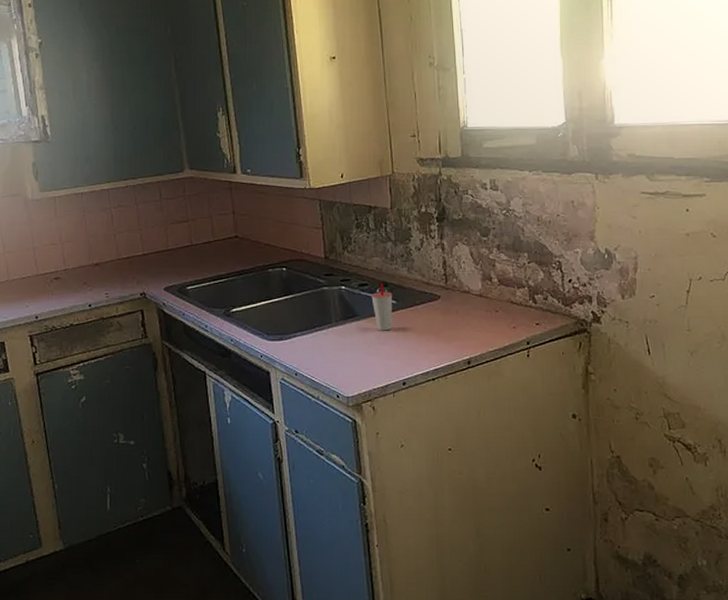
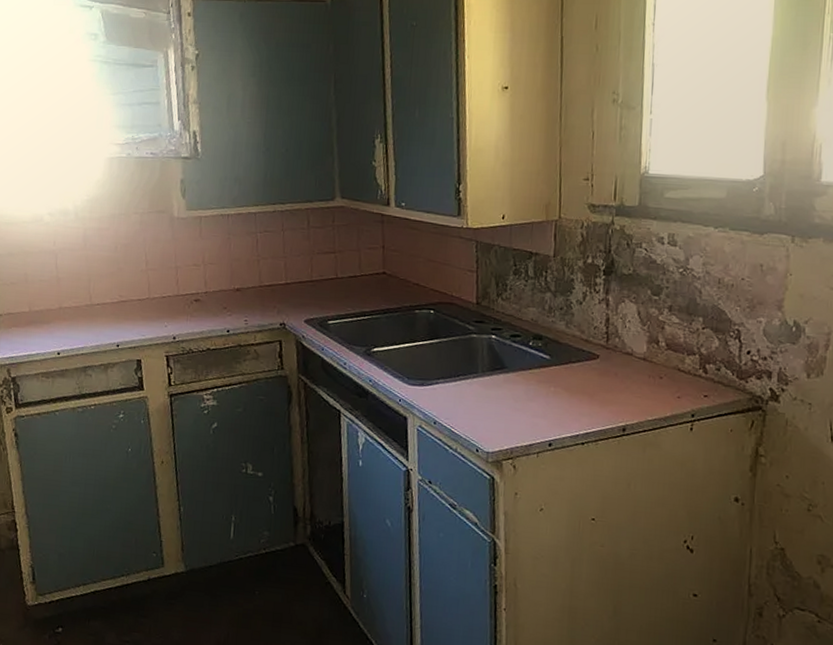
cup: present [371,282,393,331] -> none [523,335,547,387]

